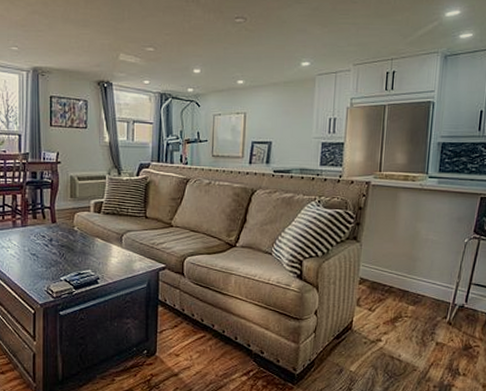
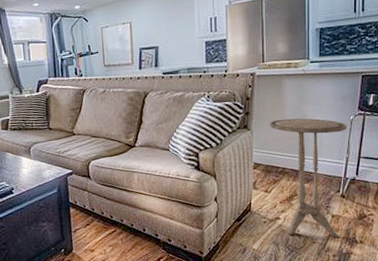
side table: none [380,234,461,368] -> present [269,118,347,238]

